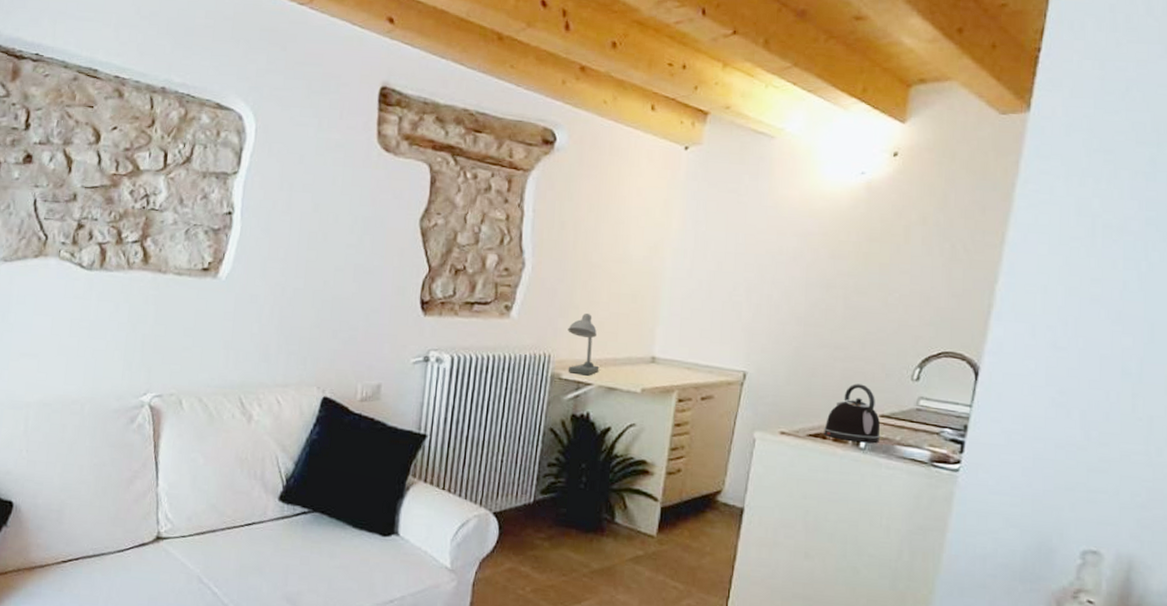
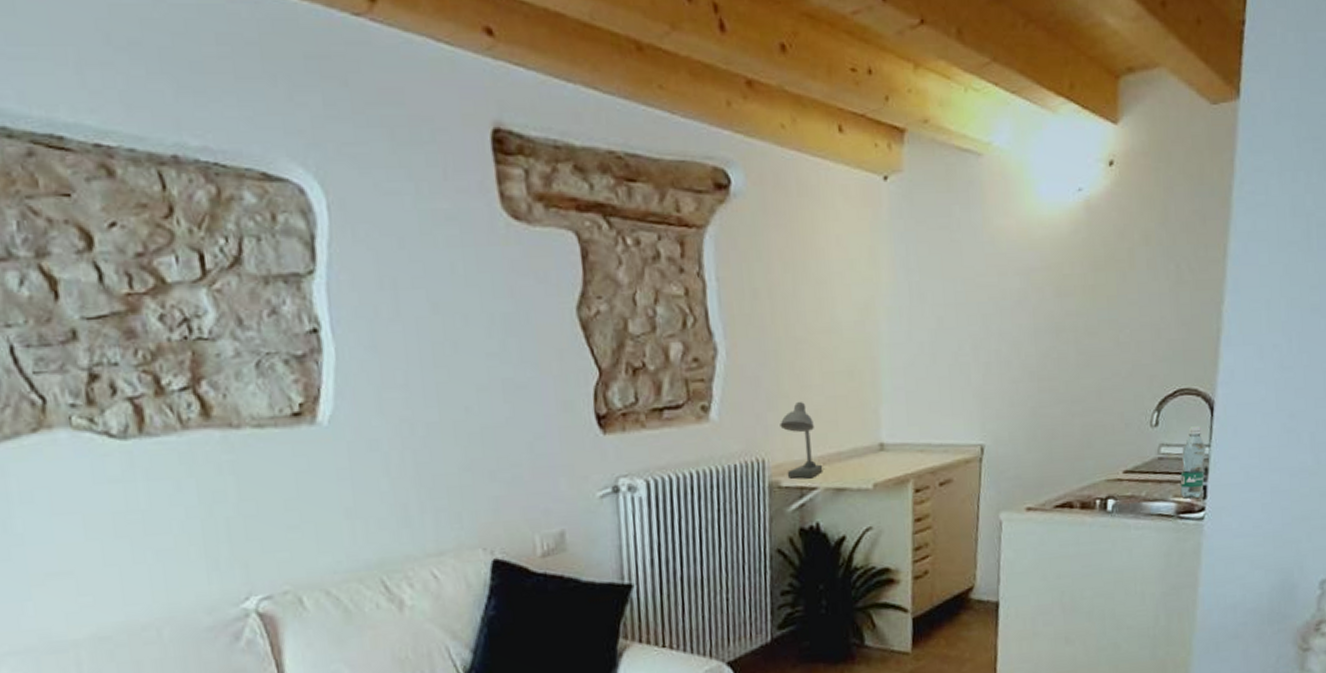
kettle: present [824,383,881,443] -> none [1070,439,1127,506]
bottle: none [936,386,967,451] -> present [1180,426,1206,499]

